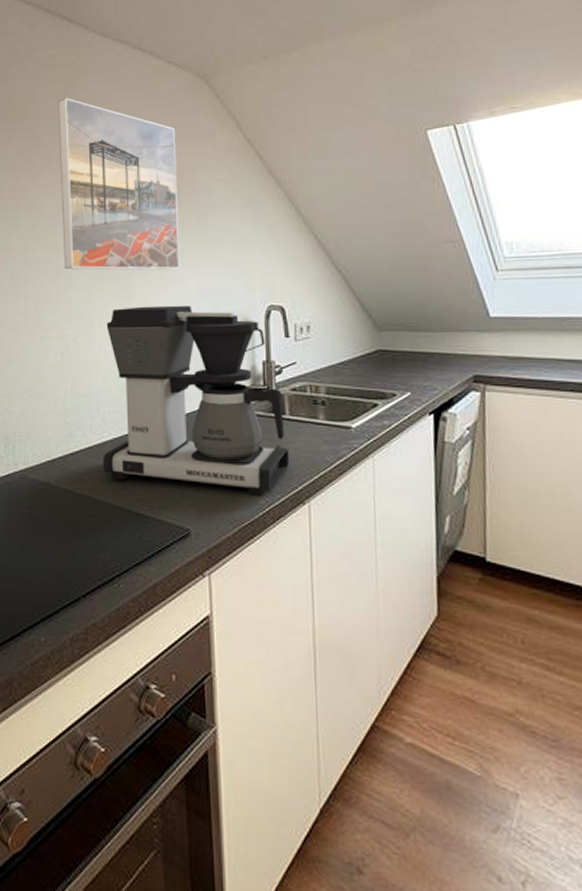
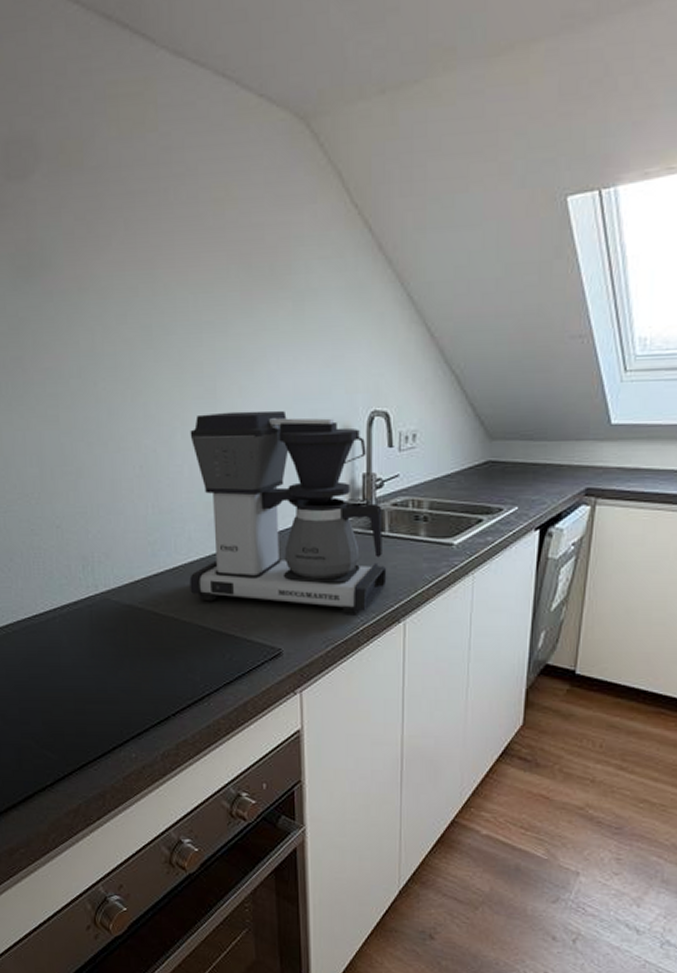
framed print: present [58,97,180,270] -> none [122,143,273,369]

